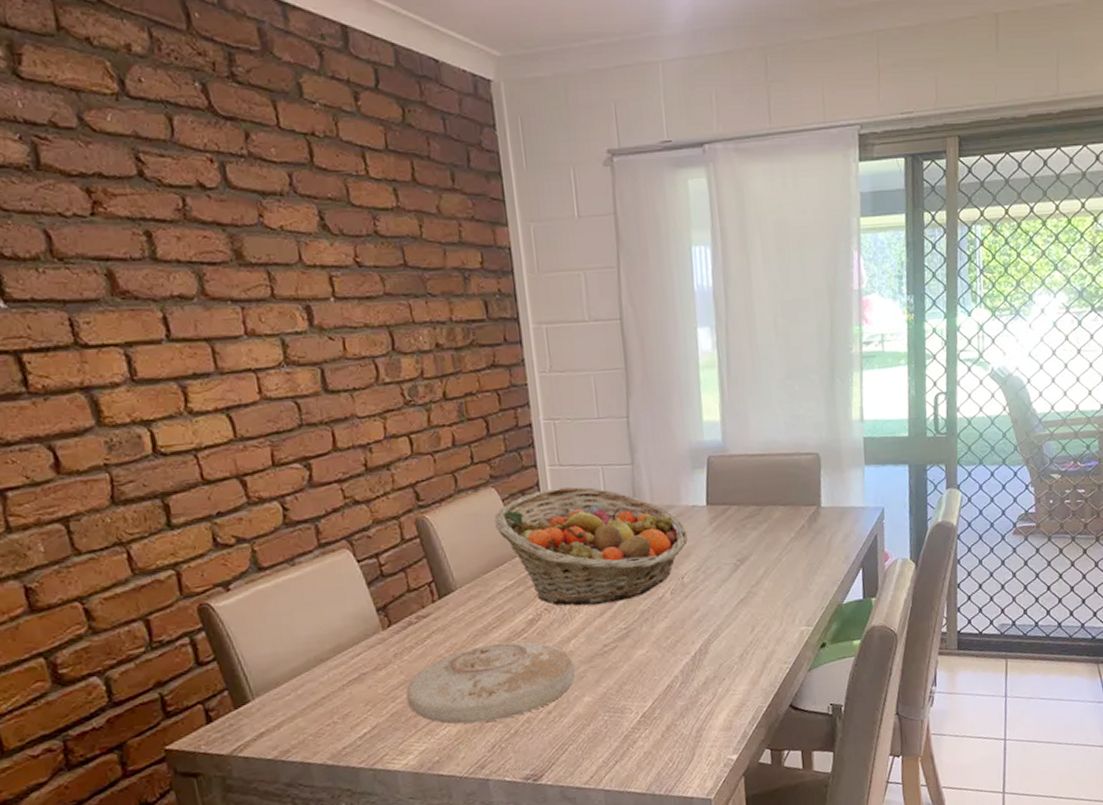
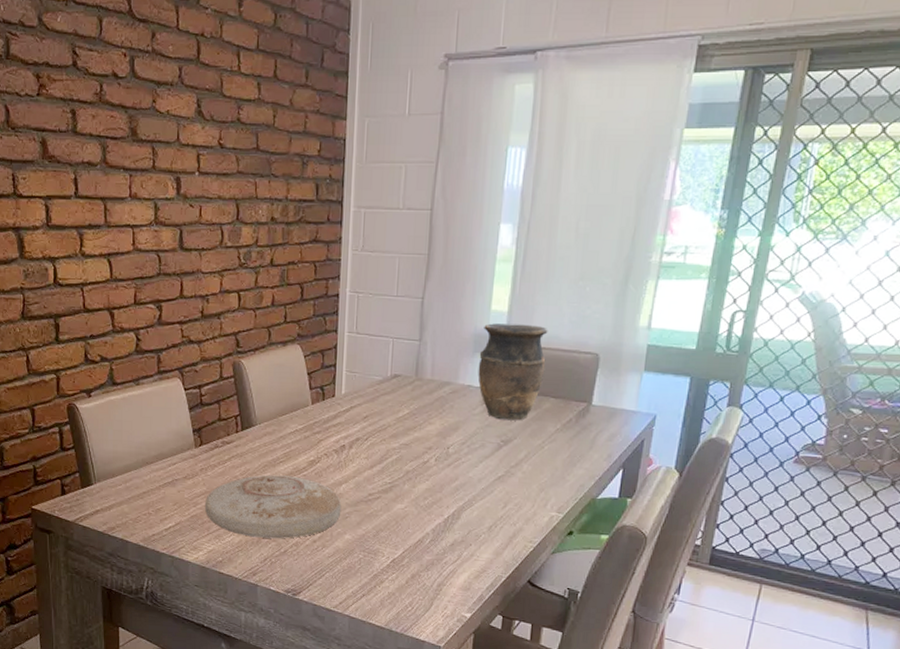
fruit basket: present [494,486,688,606] -> none [295,352,459,459]
vase: none [698,431,770,538] -> present [478,323,548,421]

